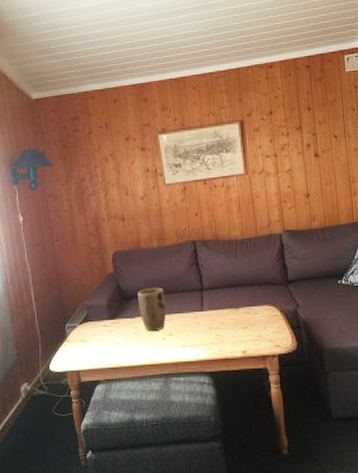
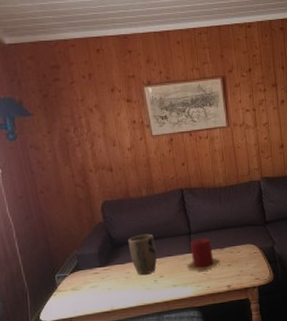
candle: none [198,296,235,332] -> present [187,238,221,271]

